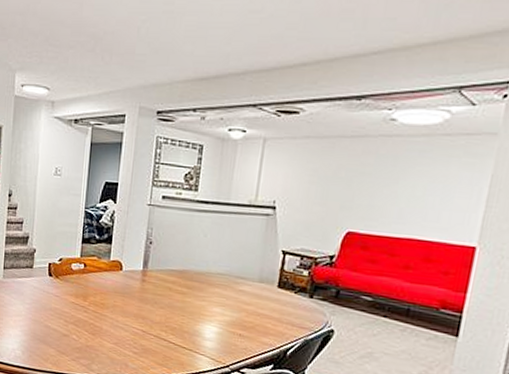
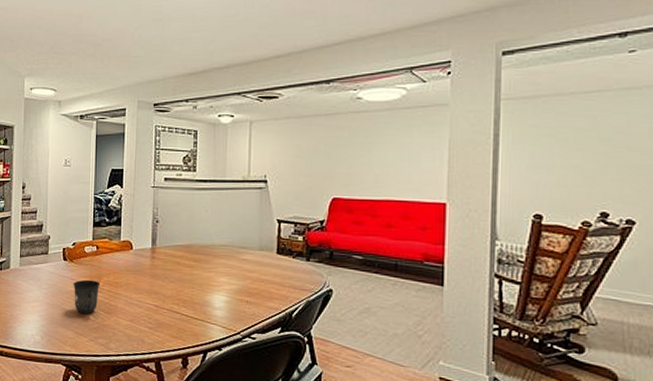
mug: none [57,297,86,334] -> present [73,279,101,315]

